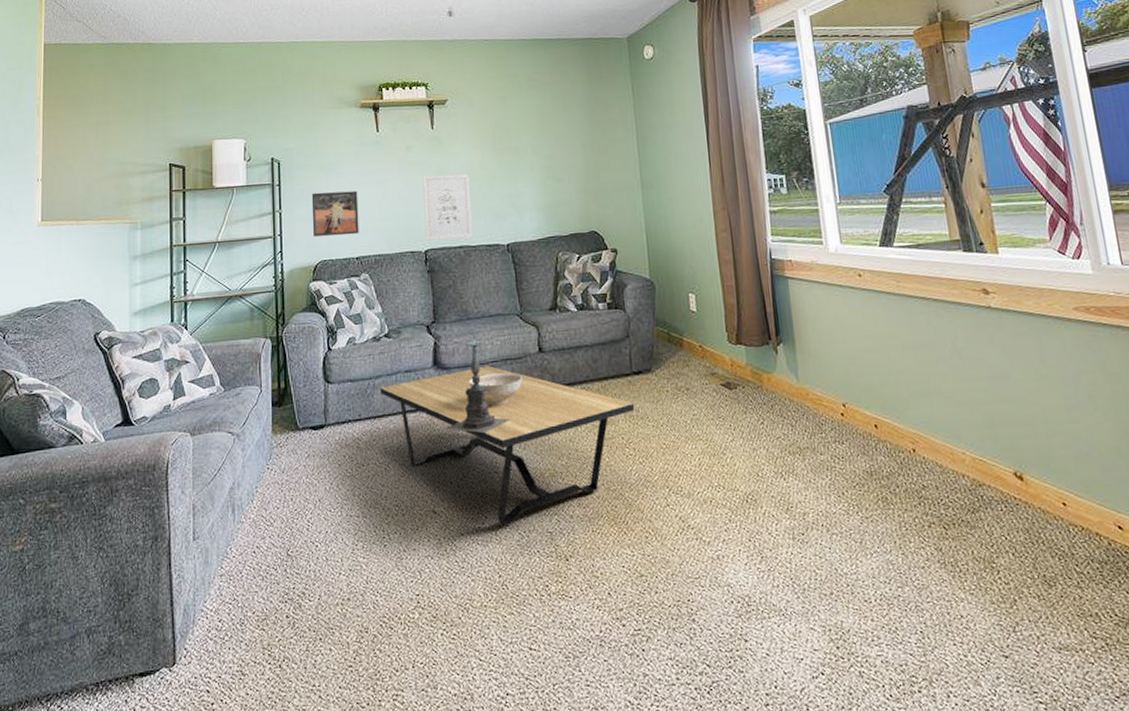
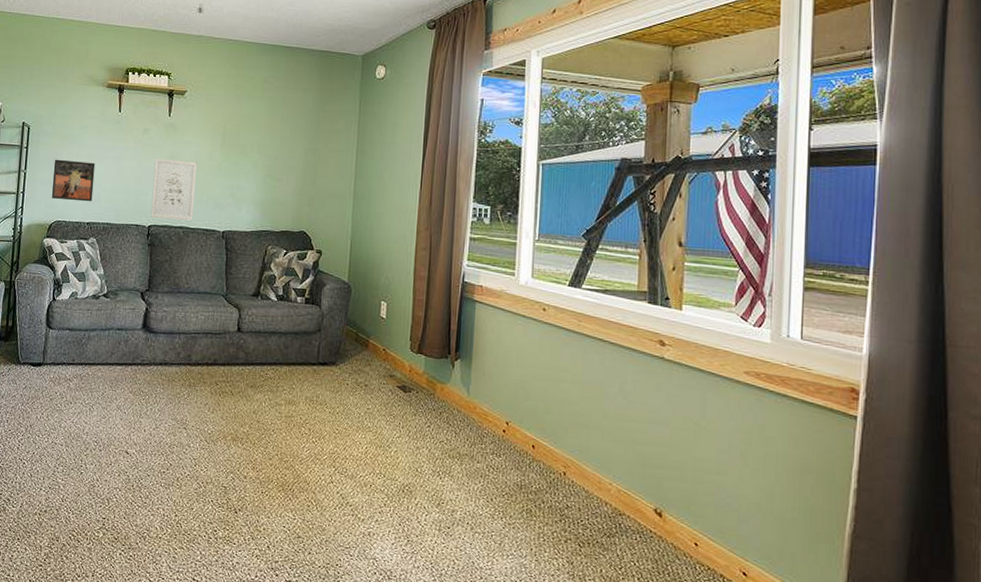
coffee table: present [380,365,634,524] -> none [93,335,315,473]
candle holder: present [445,331,510,434] -> none [145,304,203,394]
decorative bowl: present [468,373,522,407] -> none [171,343,219,373]

